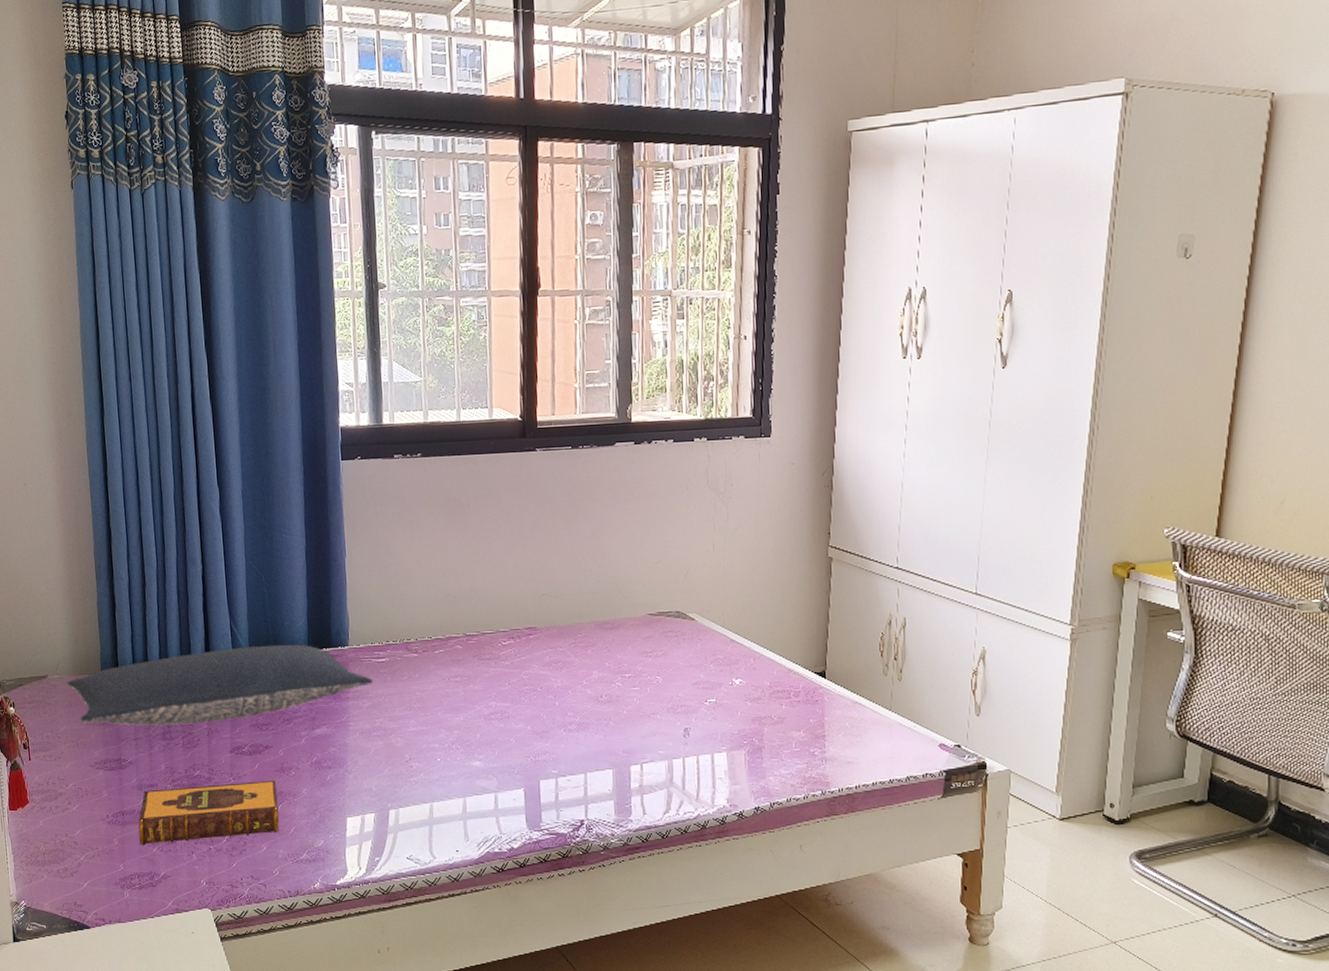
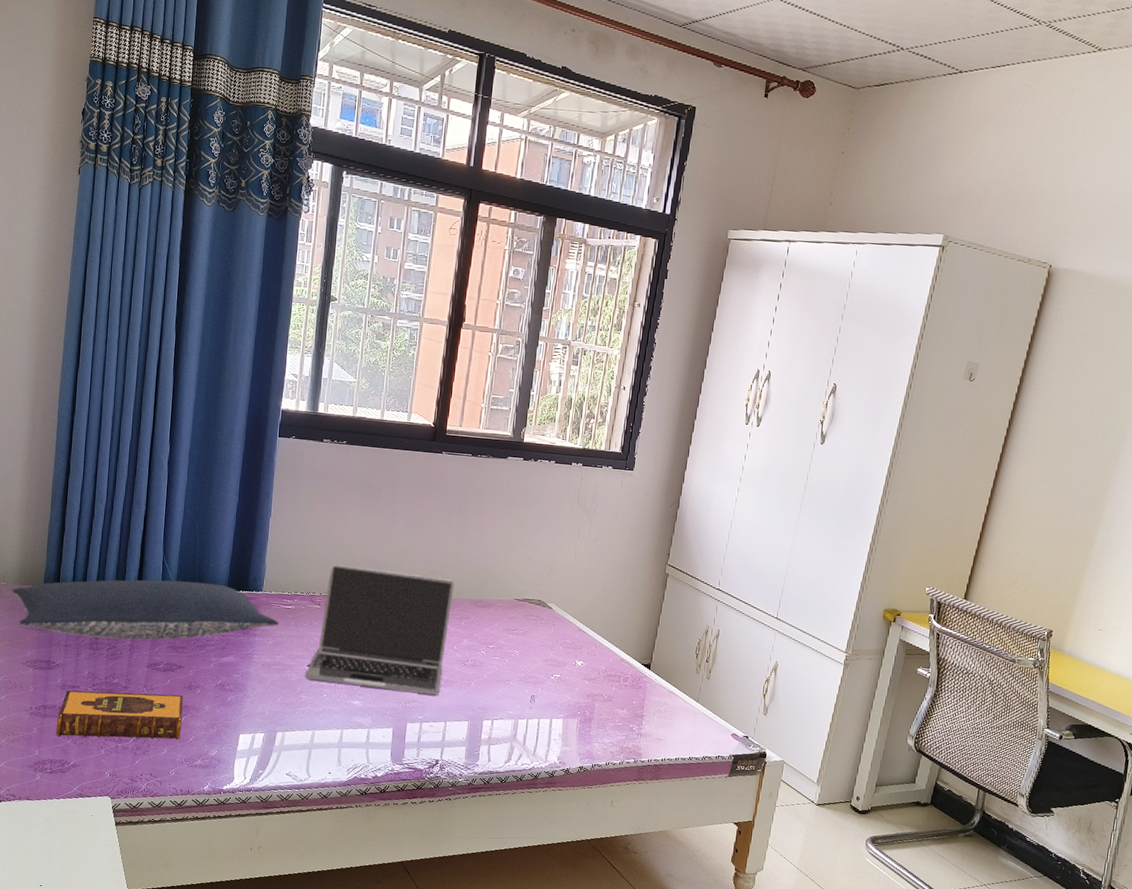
laptop: none [412,600,573,744] -> present [305,563,455,695]

